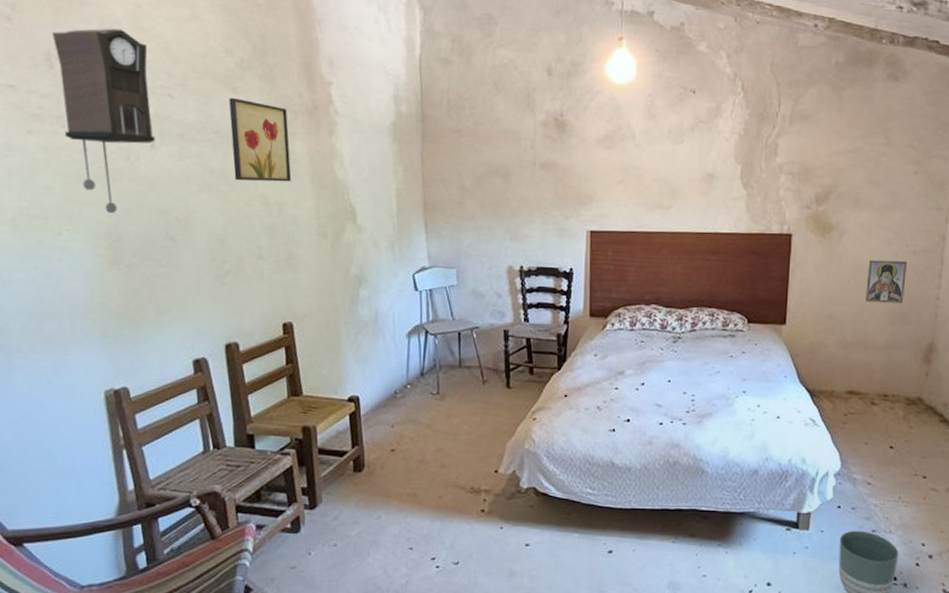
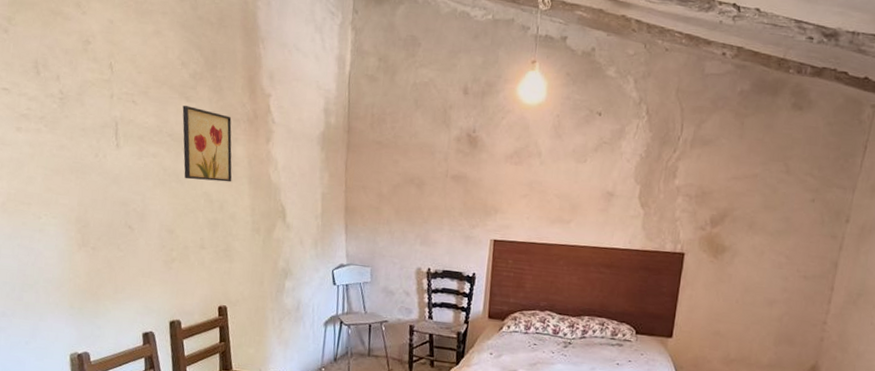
pendulum clock: present [51,28,156,213] -> none [39,41,121,202]
religious icon: present [866,260,908,304] -> none [752,282,797,326]

